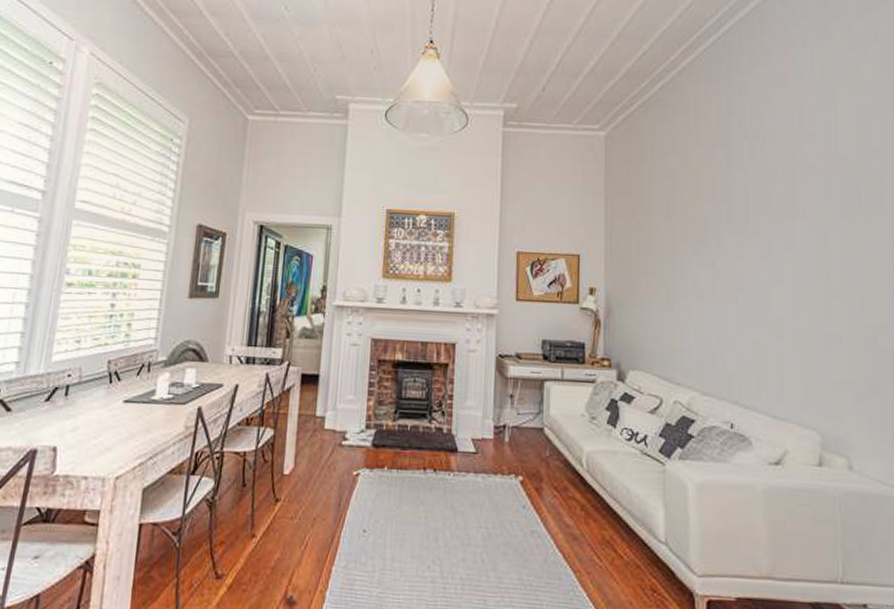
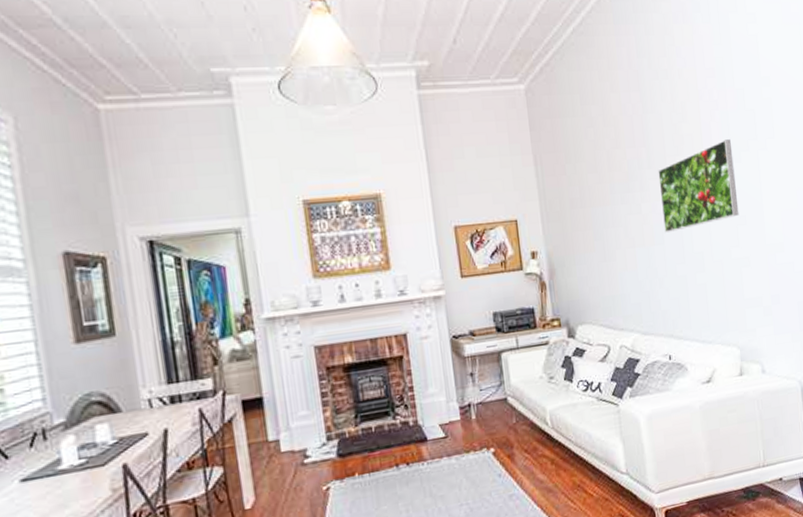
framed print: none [738,206,832,292] -> present [658,139,739,232]

